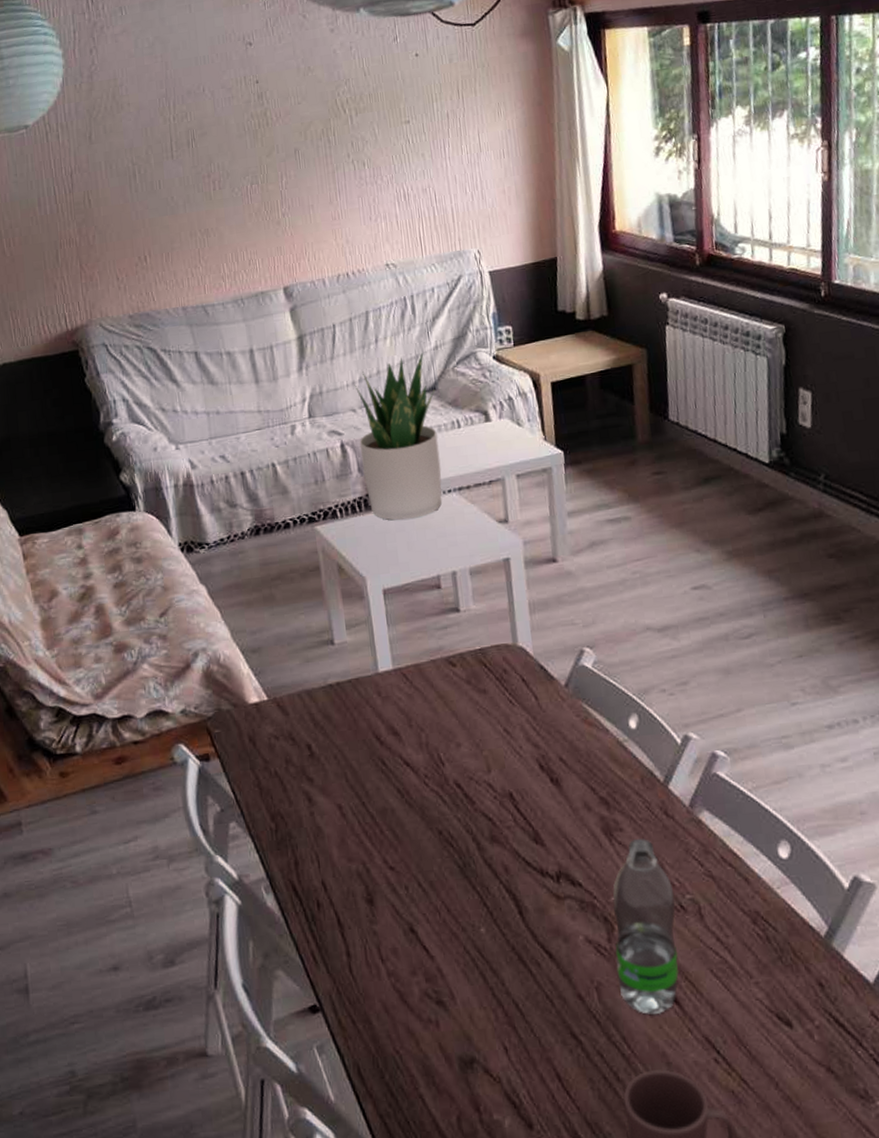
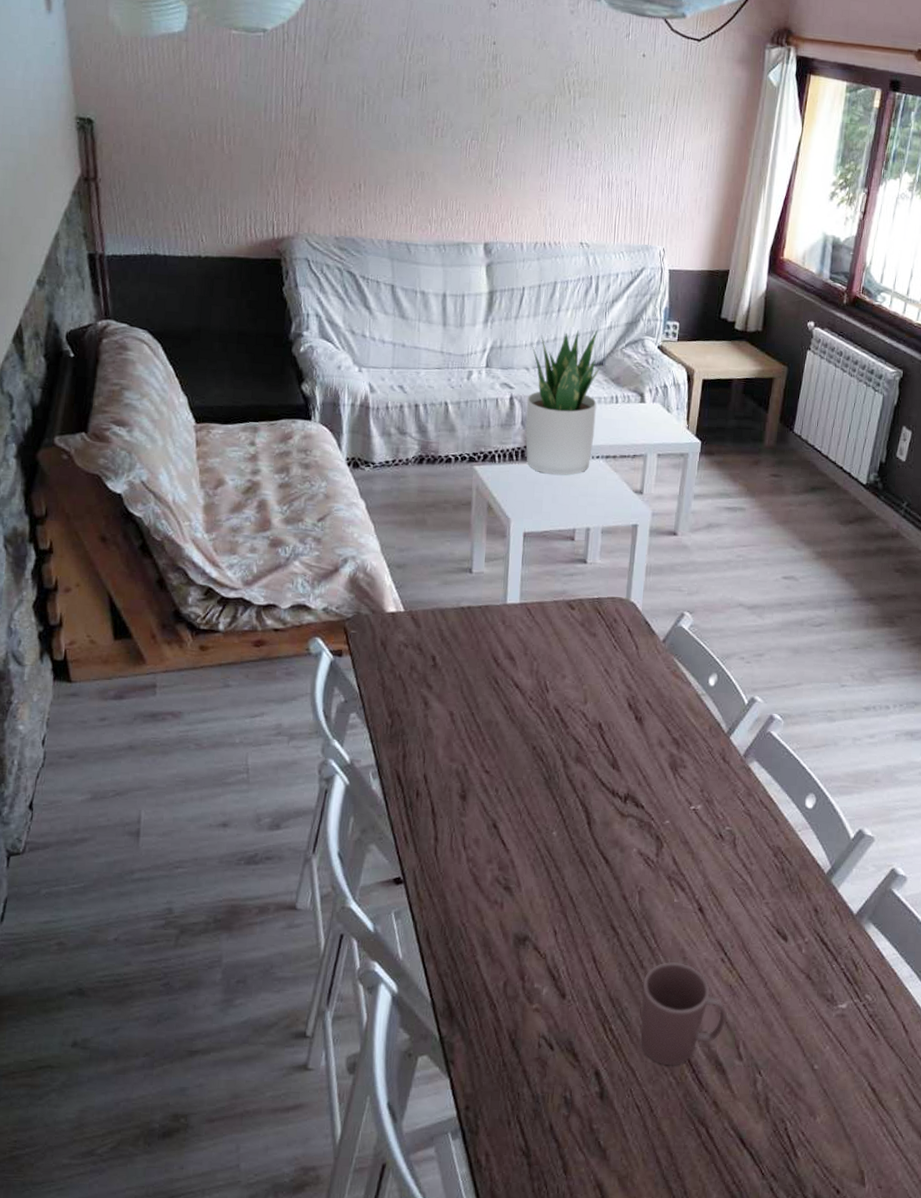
bottle: present [612,839,679,1015] -> none [657,776,717,918]

